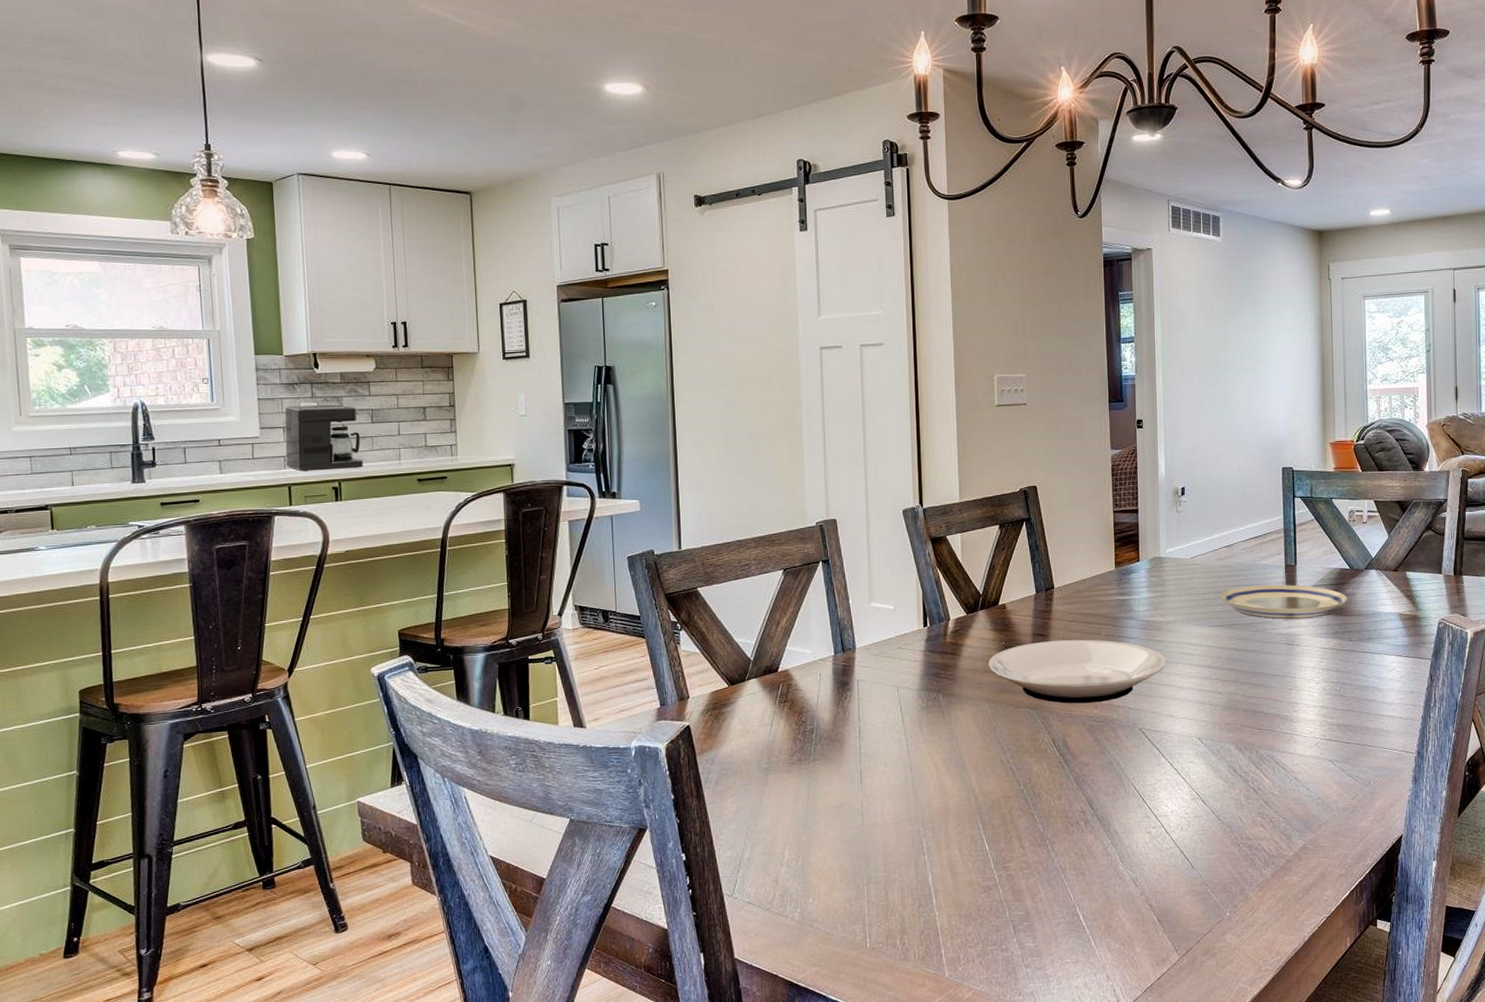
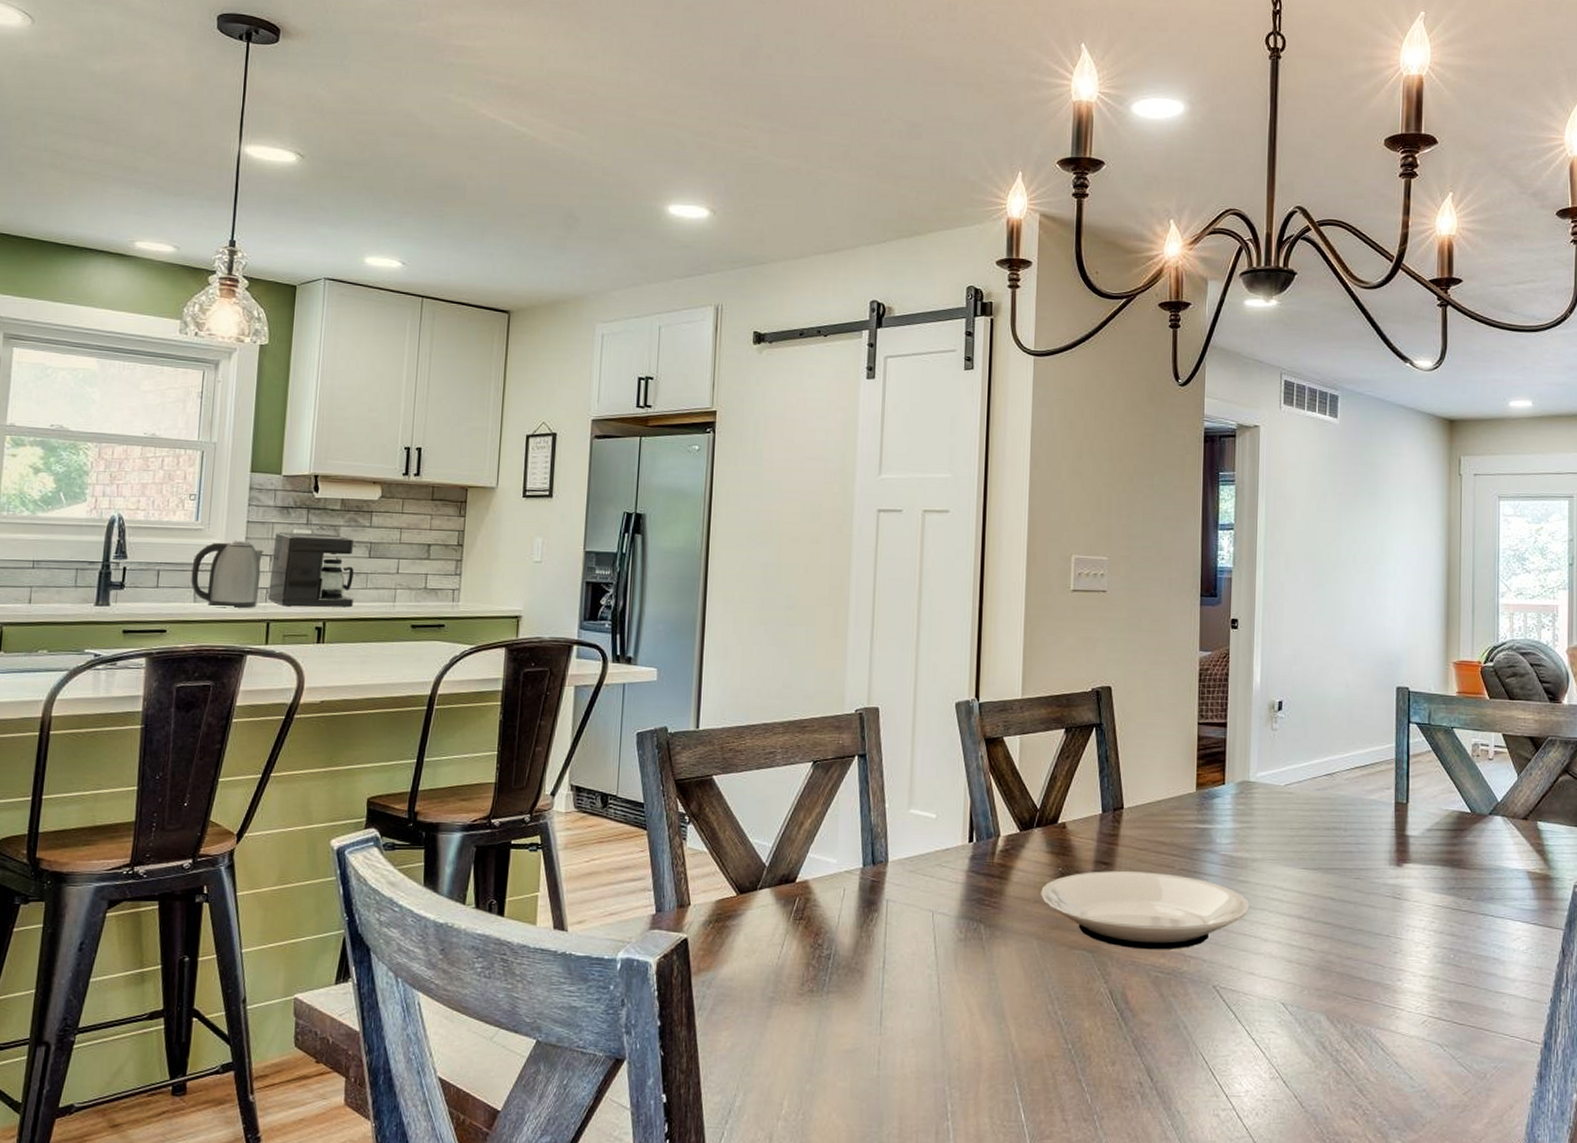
kettle: none [214,416,278,477] -> present [191,540,264,609]
plate: present [1221,584,1348,620] -> none [1318,823,1467,869]

